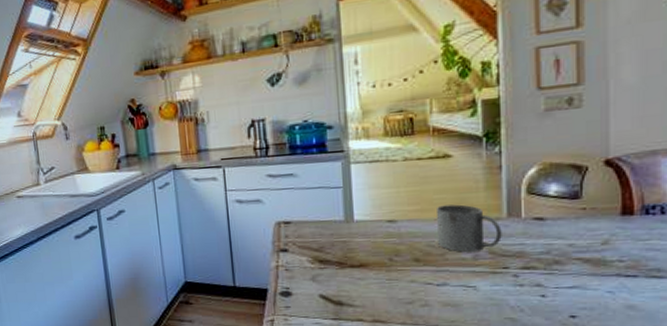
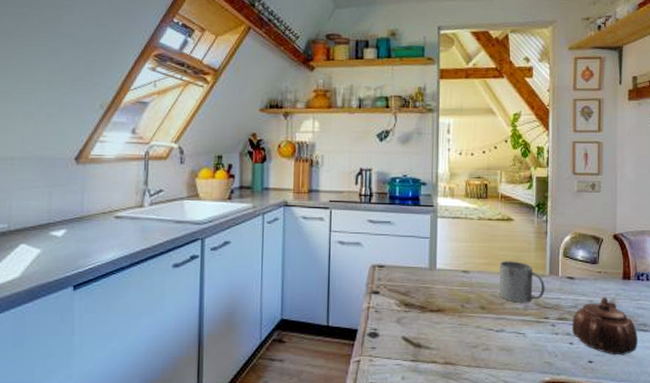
teapot: none [544,238,647,309] -> present [572,296,638,356]

